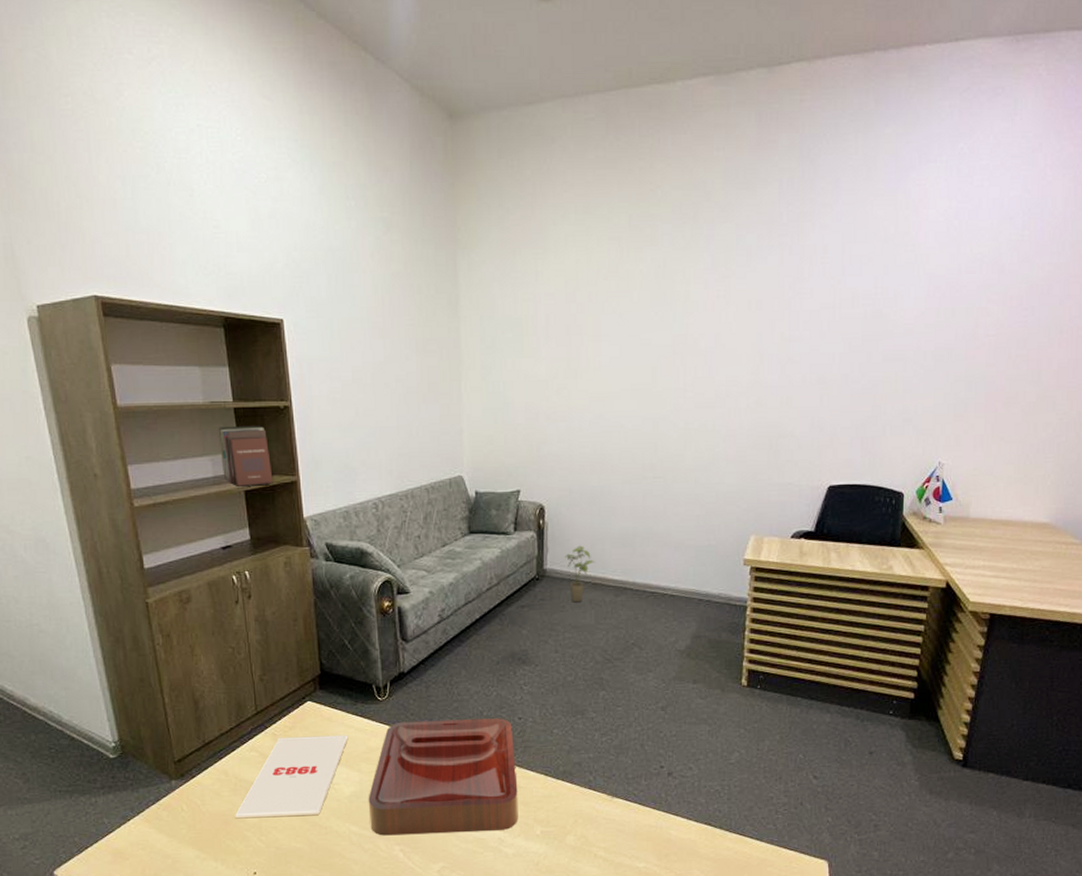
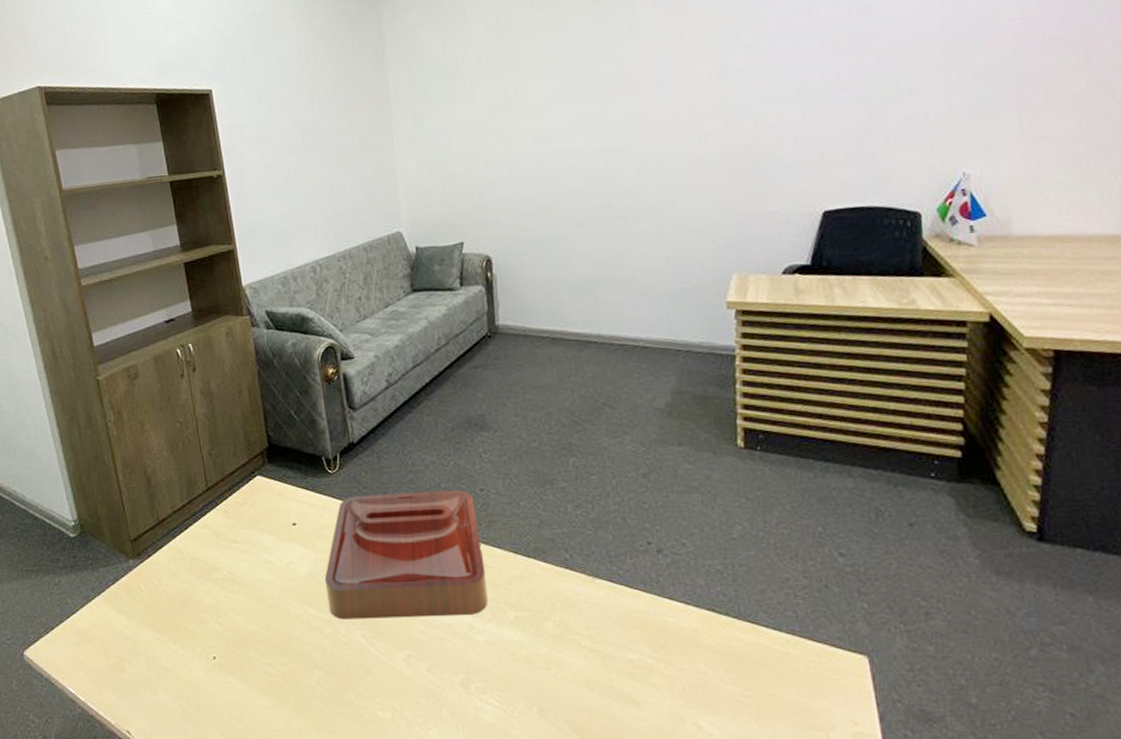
books: present [218,425,273,488] -> none [156,196,211,260]
magazine: present [235,735,348,819] -> none [191,511,301,600]
house plant: present [565,545,595,603] -> none [518,297,552,360]

